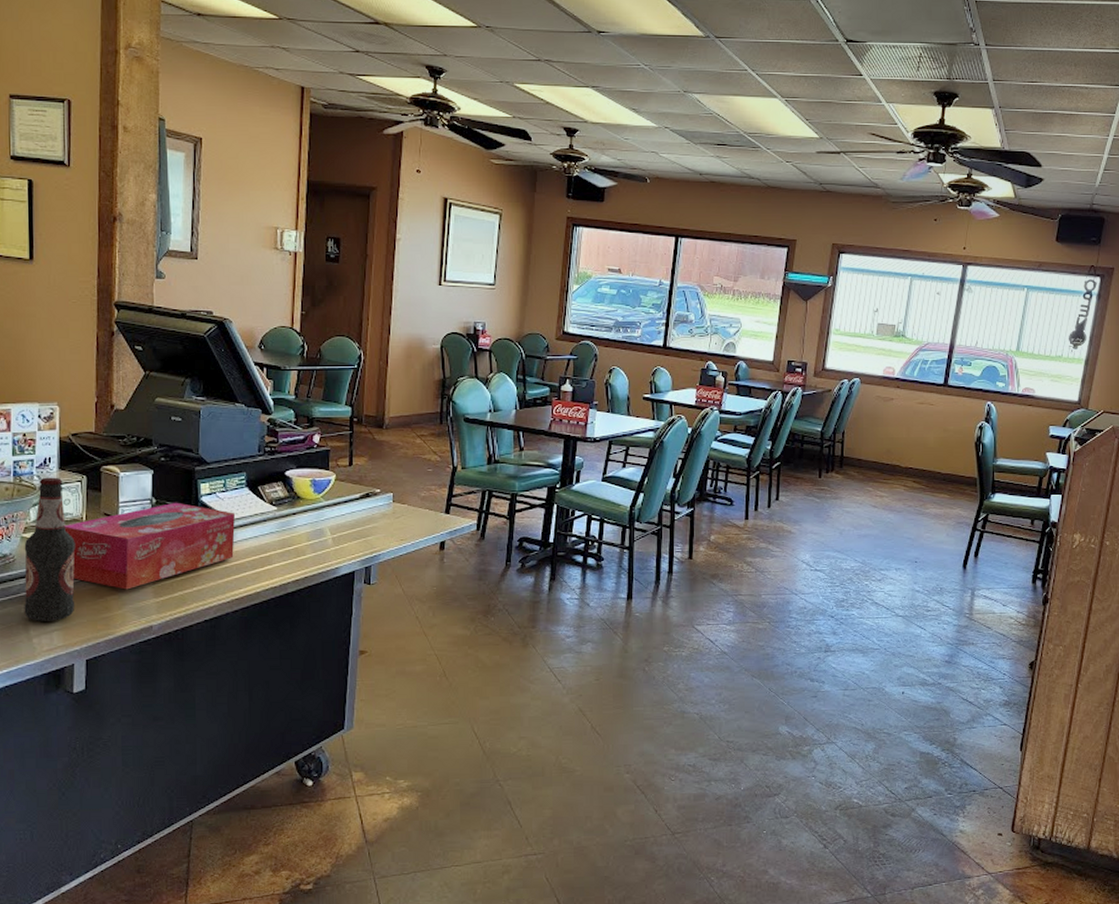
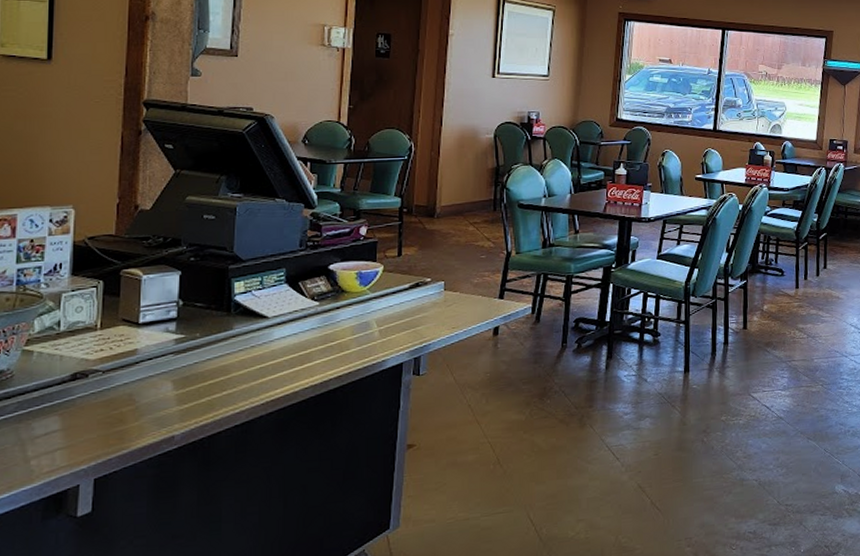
bottle: present [24,477,76,621] -> none [21,283,87,441]
tissue box: present [64,502,235,590] -> none [74,303,272,400]

